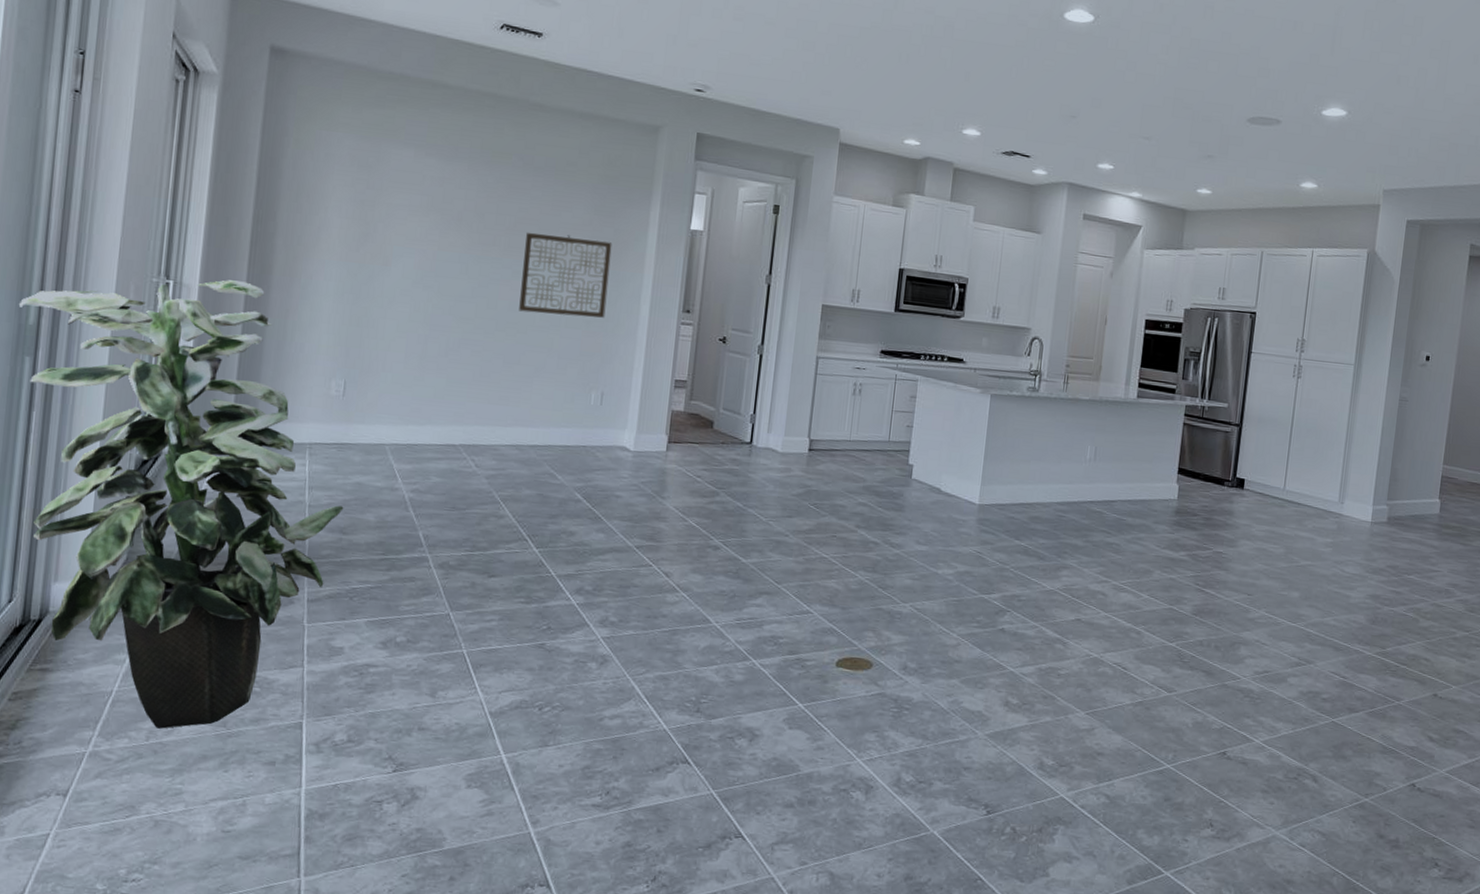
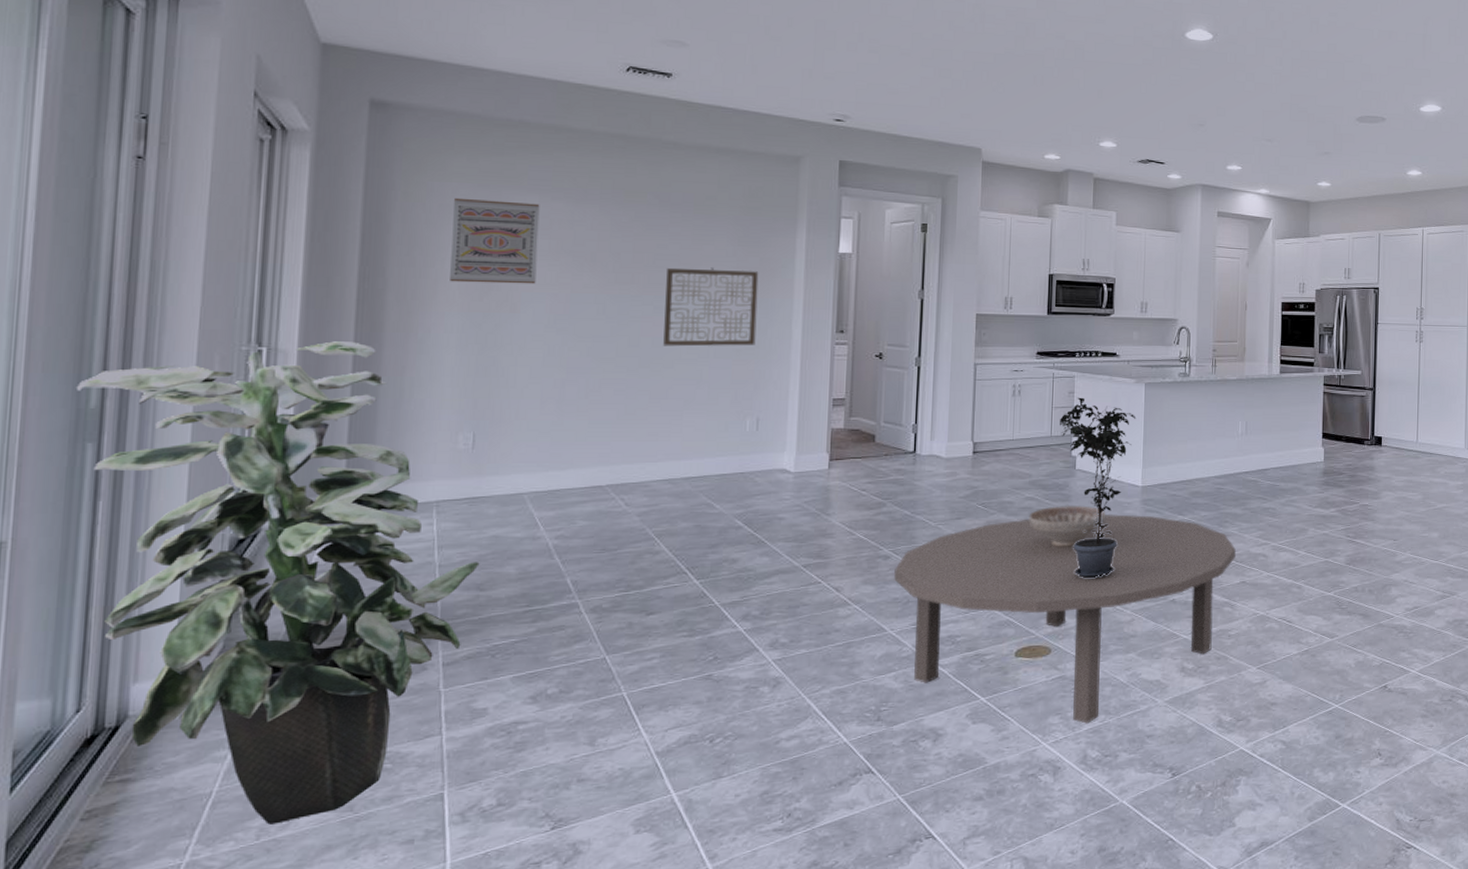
wall art: none [331,147,415,239] -> present [450,197,540,284]
coffee table: none [722,525,1073,746] -> present [894,513,1236,724]
decorative bowl: none [859,515,940,560] -> present [1028,504,1106,547]
potted plant: none [899,402,979,596] -> present [1060,397,1136,579]

